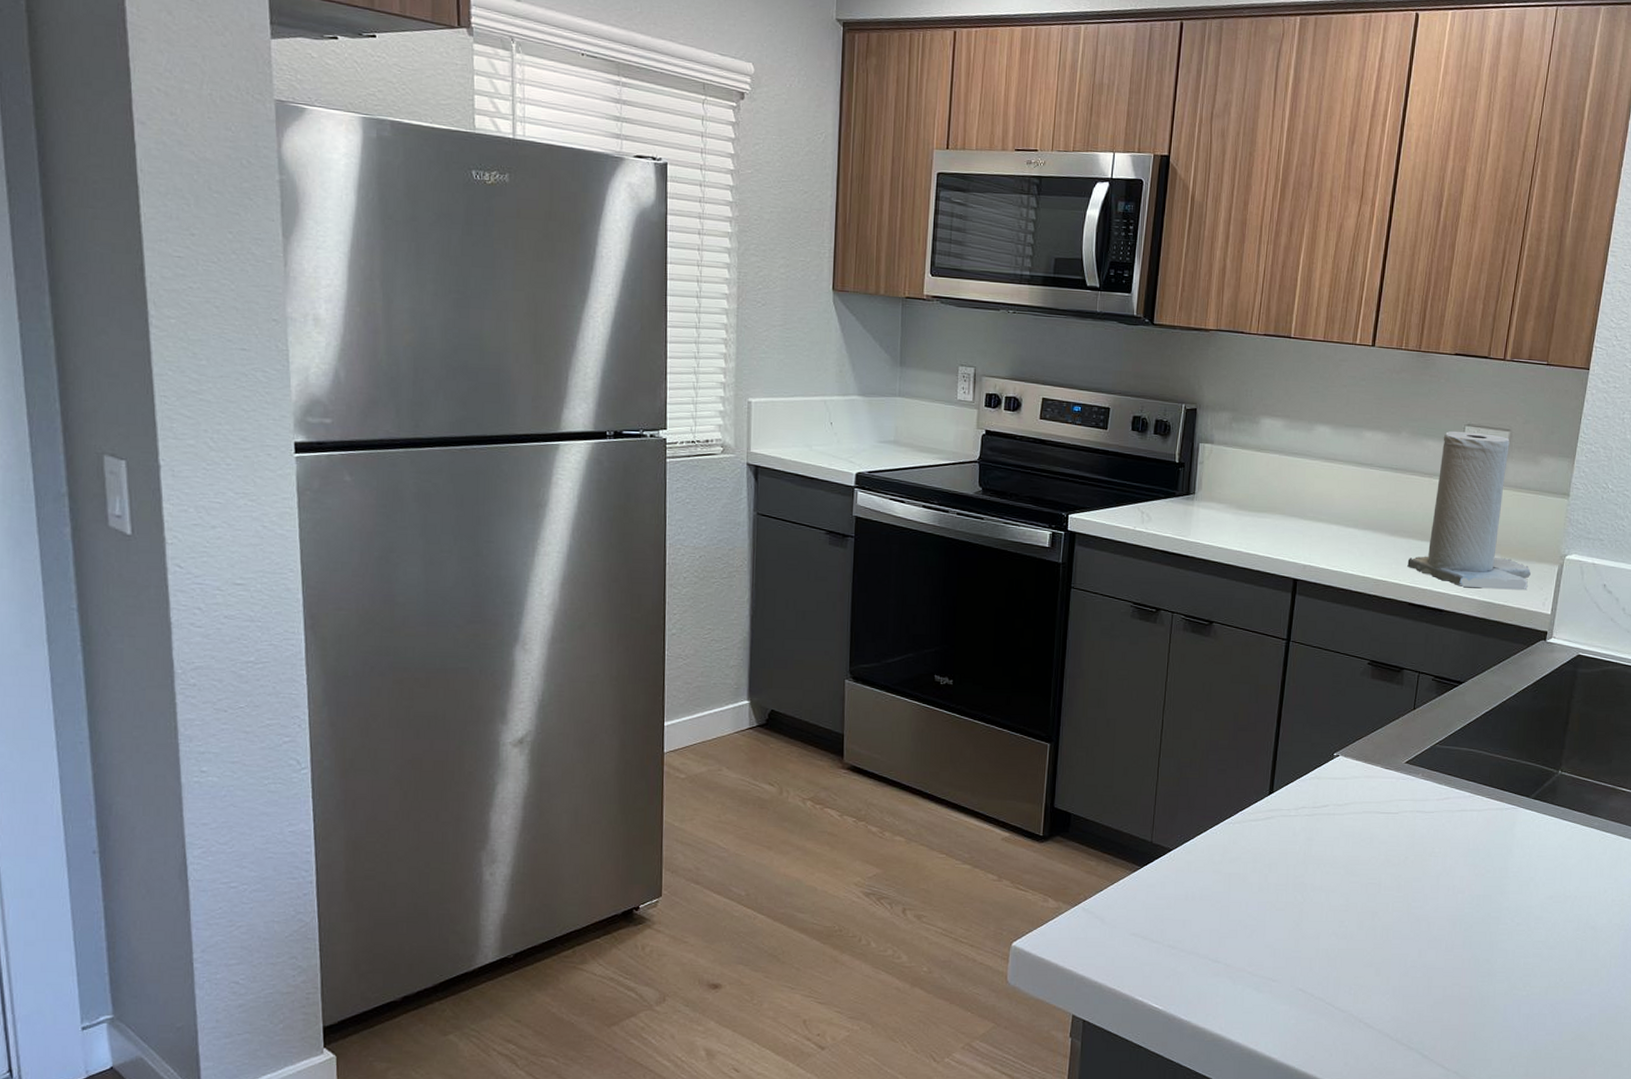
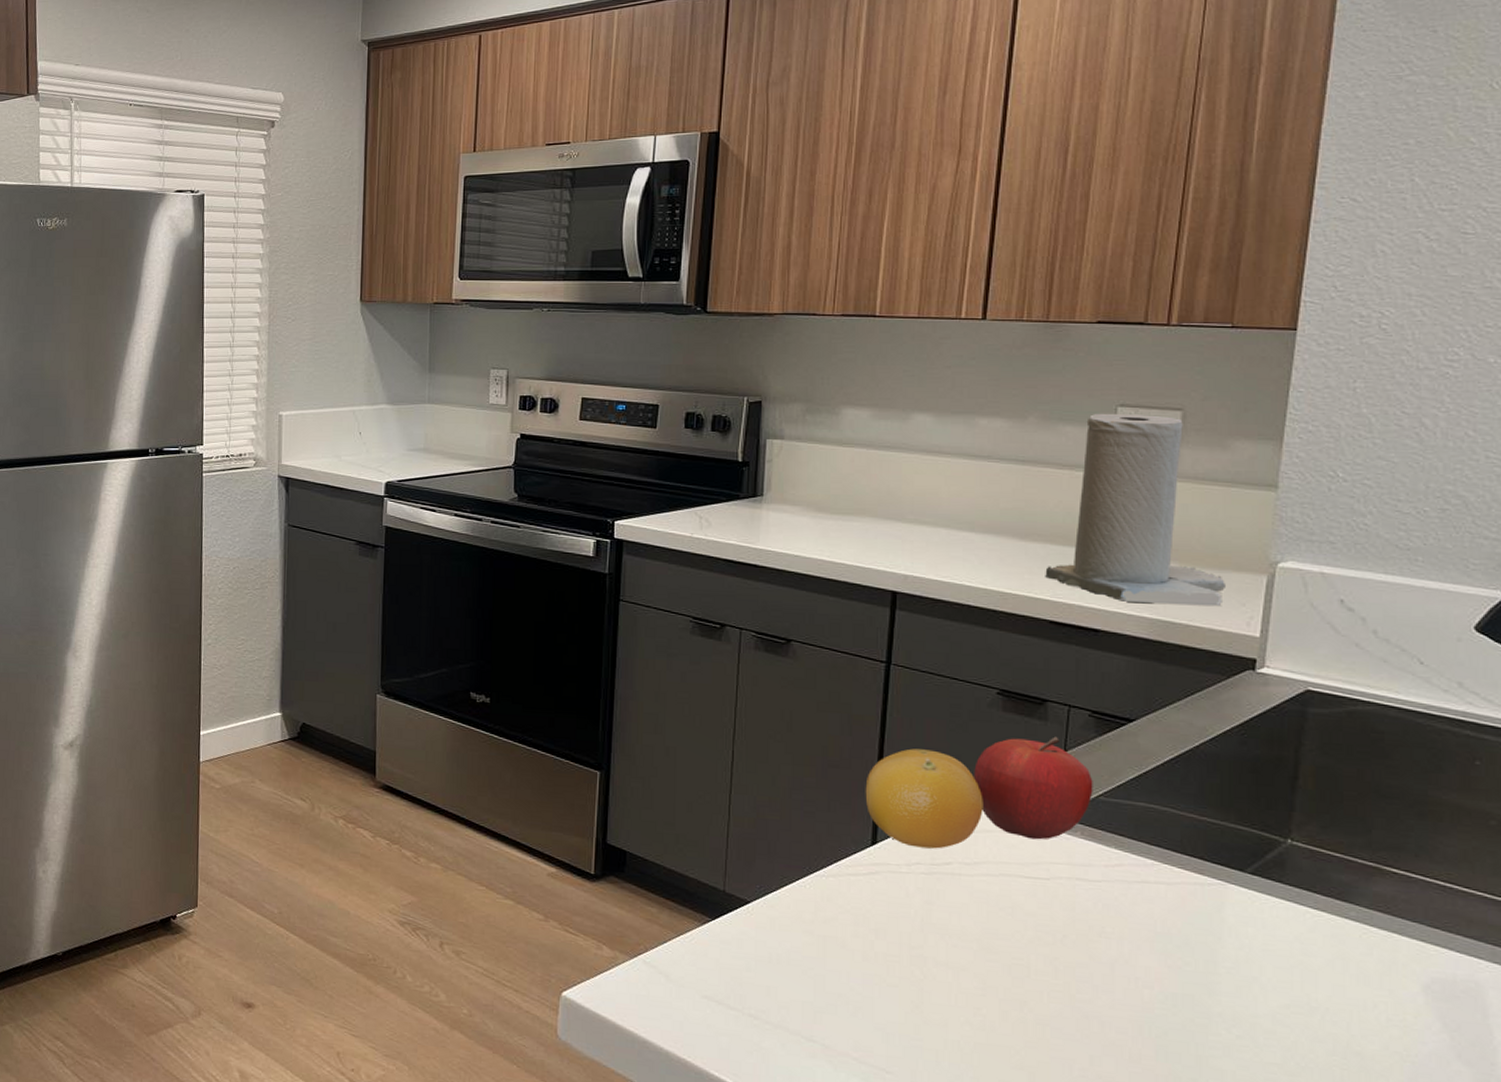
fruit: none [1266,712,1354,794] -> present [865,748,983,849]
fruit: none [1348,698,1433,782] -> present [974,736,1093,840]

